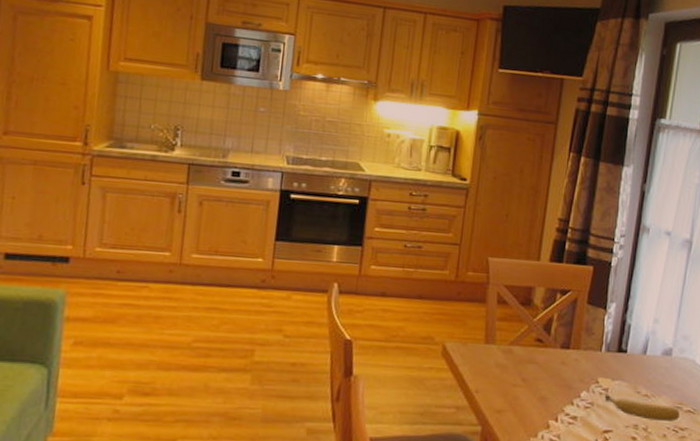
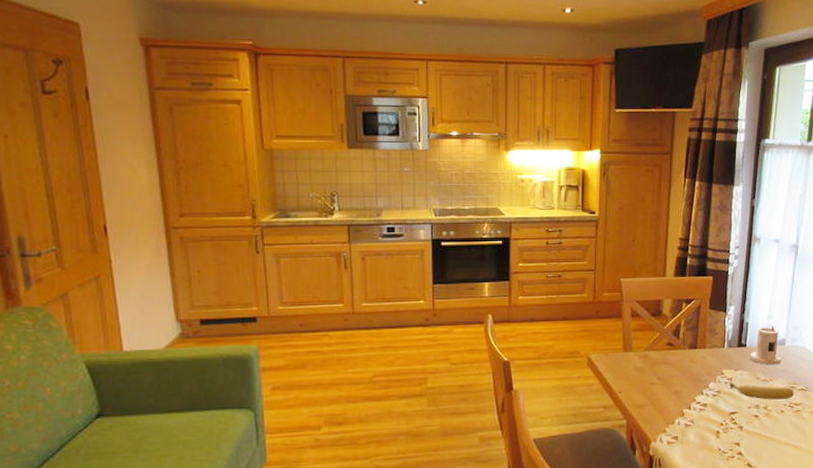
candle: none [630,330,666,379] -> present [750,325,781,365]

